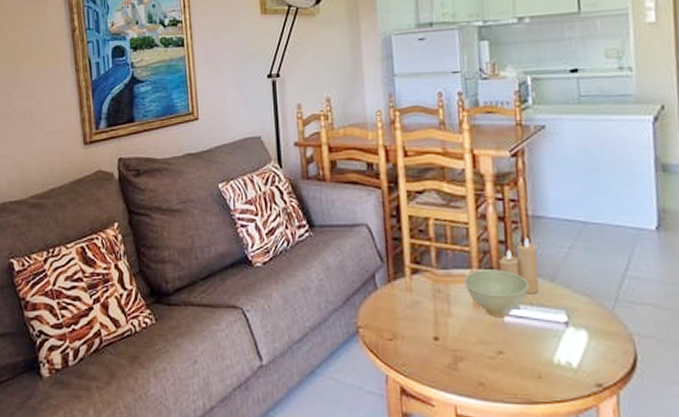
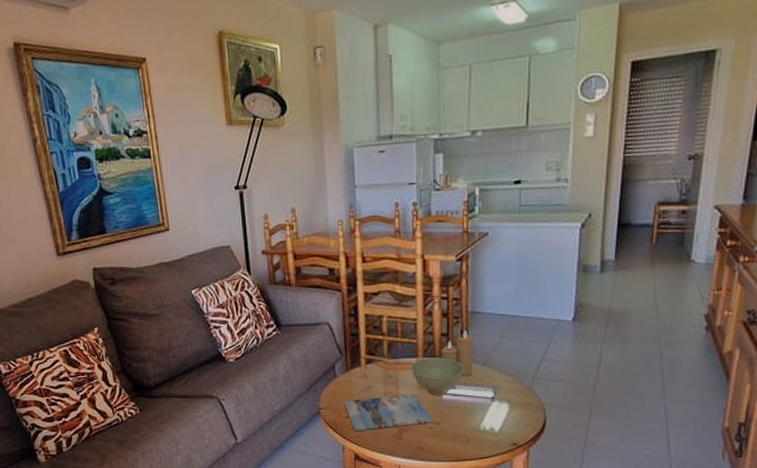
magazine: none [386,313,494,358] -> present [344,393,433,432]

